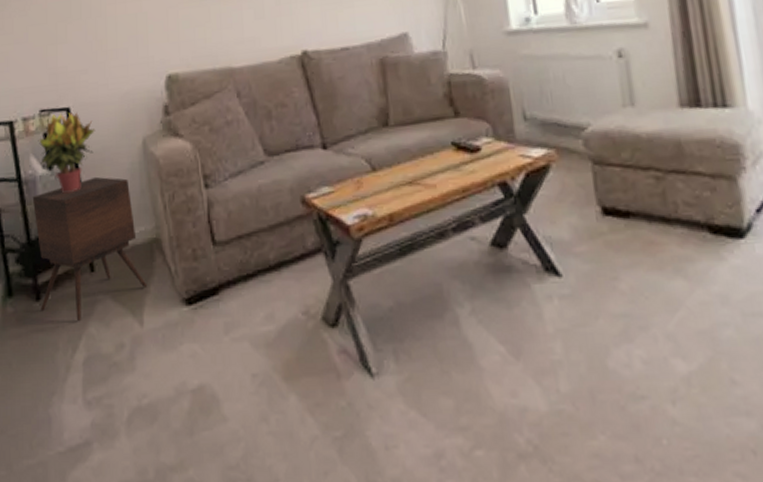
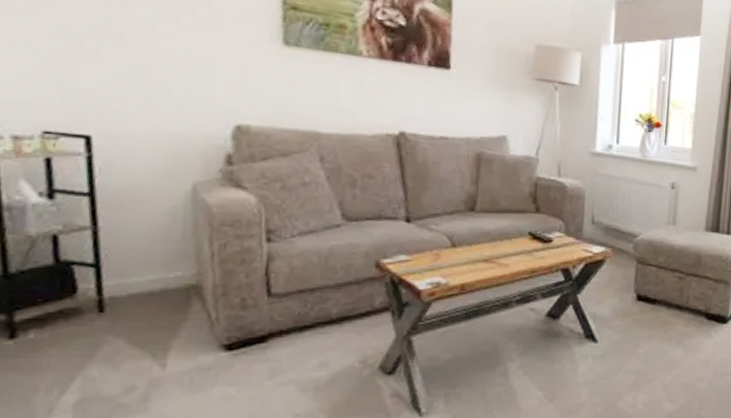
side table: present [32,176,148,321] -> none [15,214,178,361]
potted plant: present [38,112,96,194] -> none [35,139,127,228]

